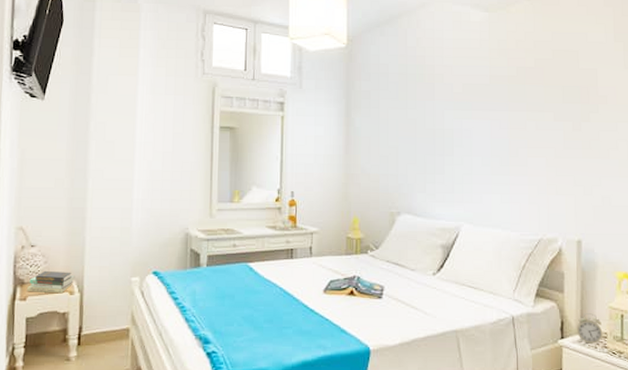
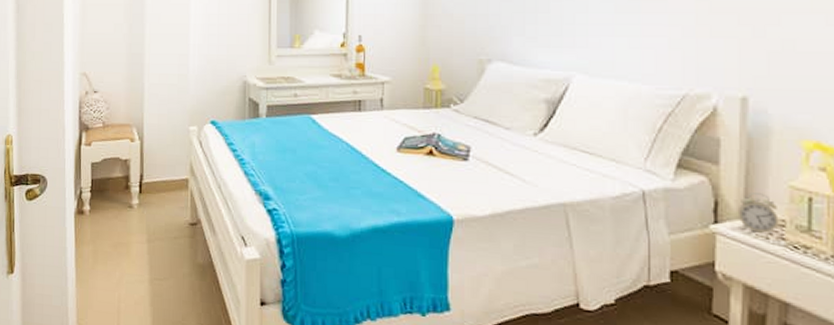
books: present [26,270,75,294] -> none [91,116,135,141]

